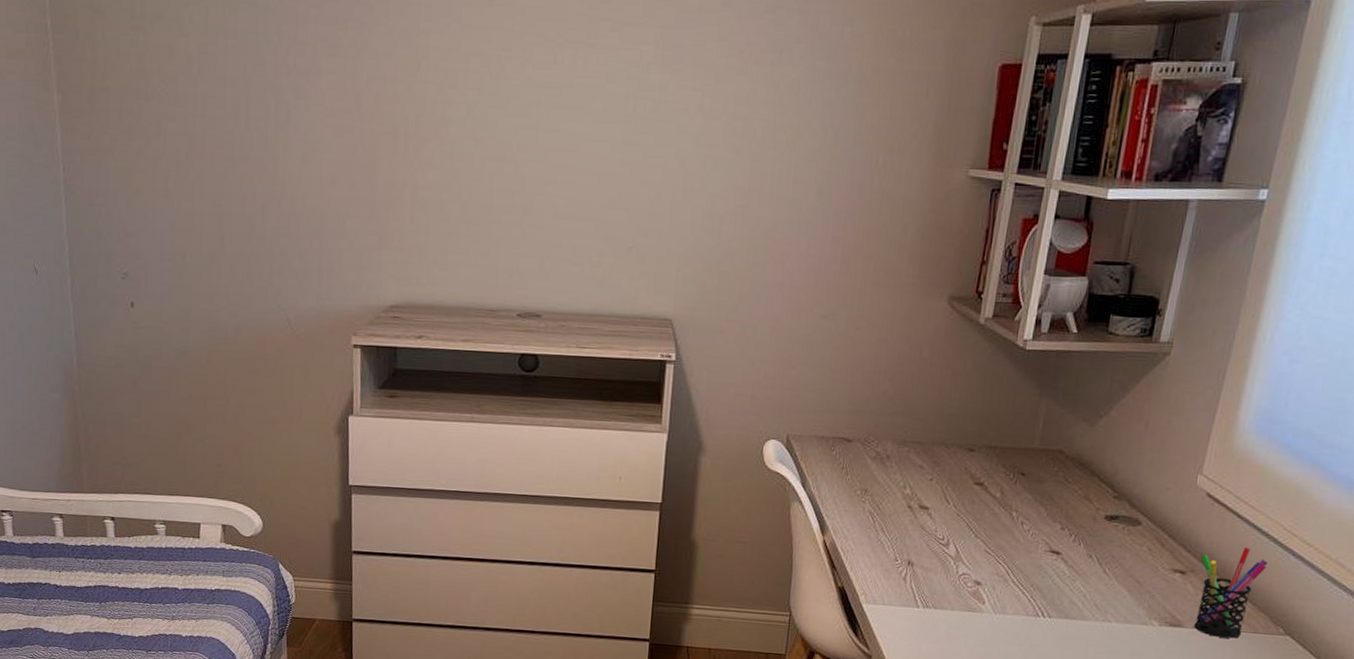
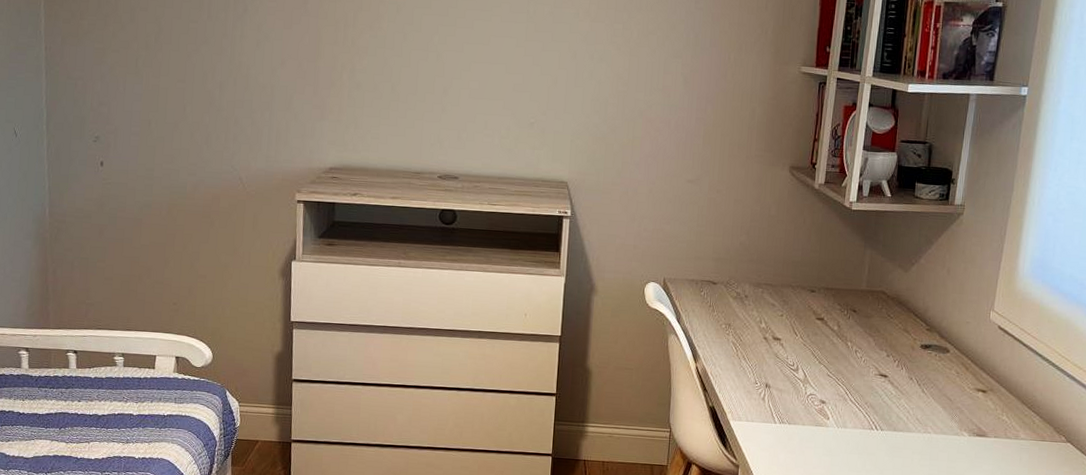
pen holder: present [1193,548,1268,639] -> none [995,370,1049,446]

